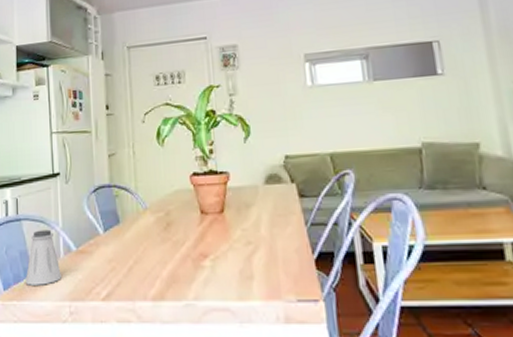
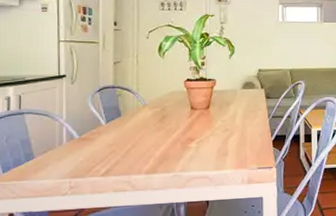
saltshaker: present [25,229,61,285] -> none [26,121,63,168]

